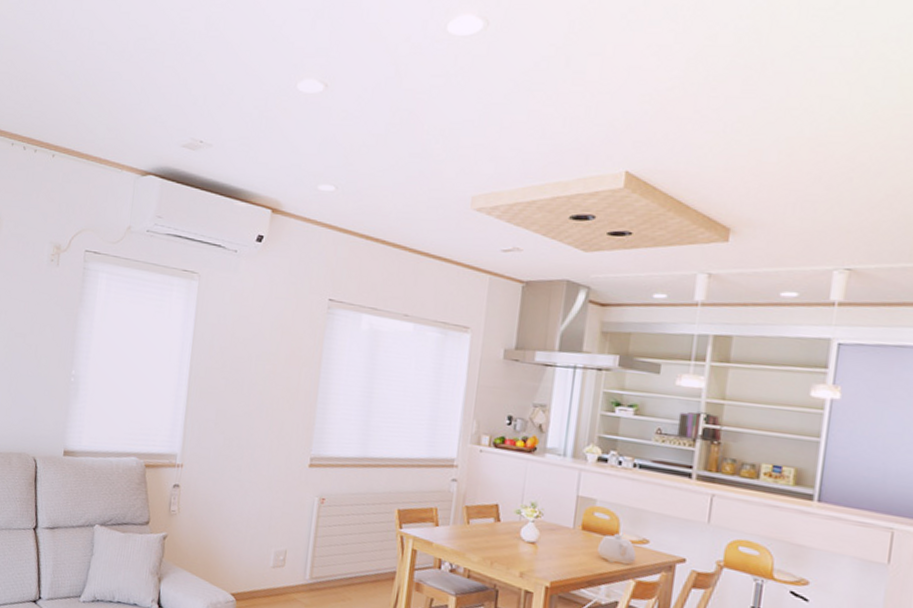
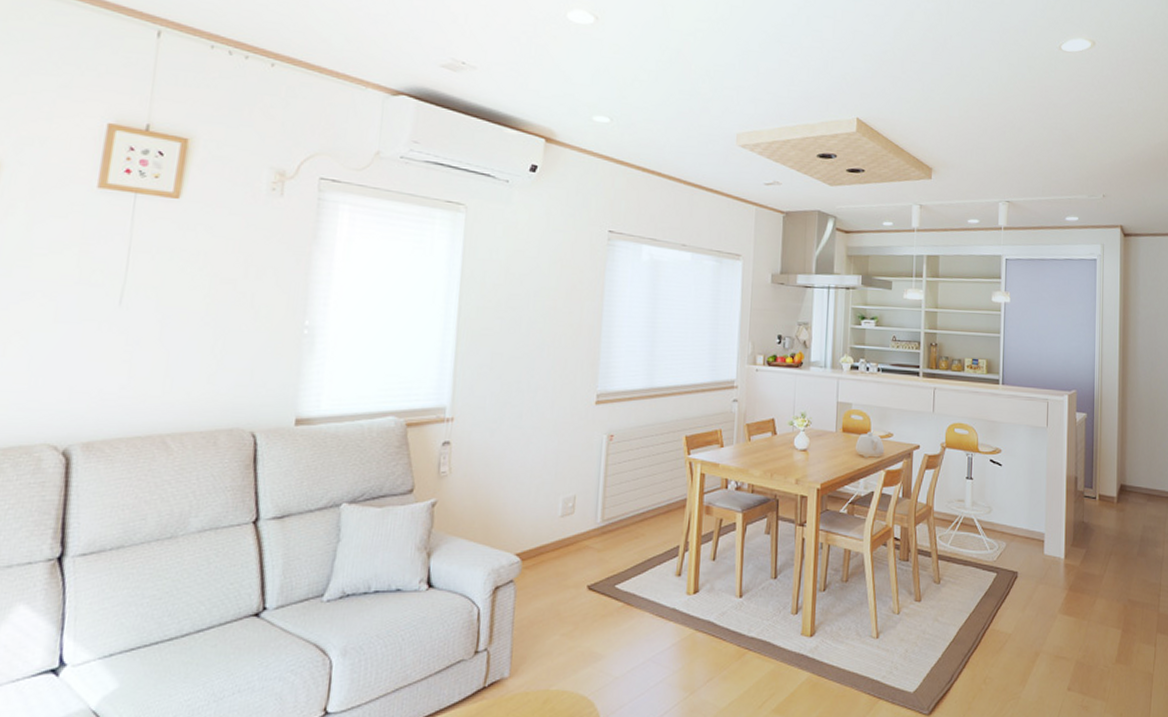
books: present [677,411,722,442] -> none [906,320,938,344]

